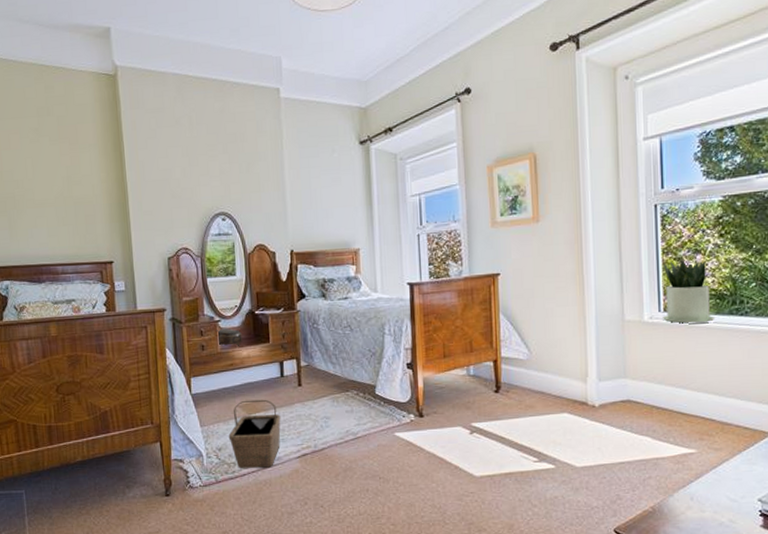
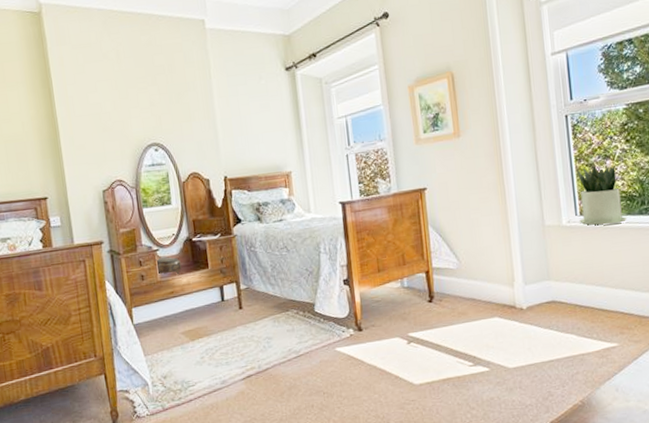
basket: present [228,399,281,468] -> none [173,324,225,395]

